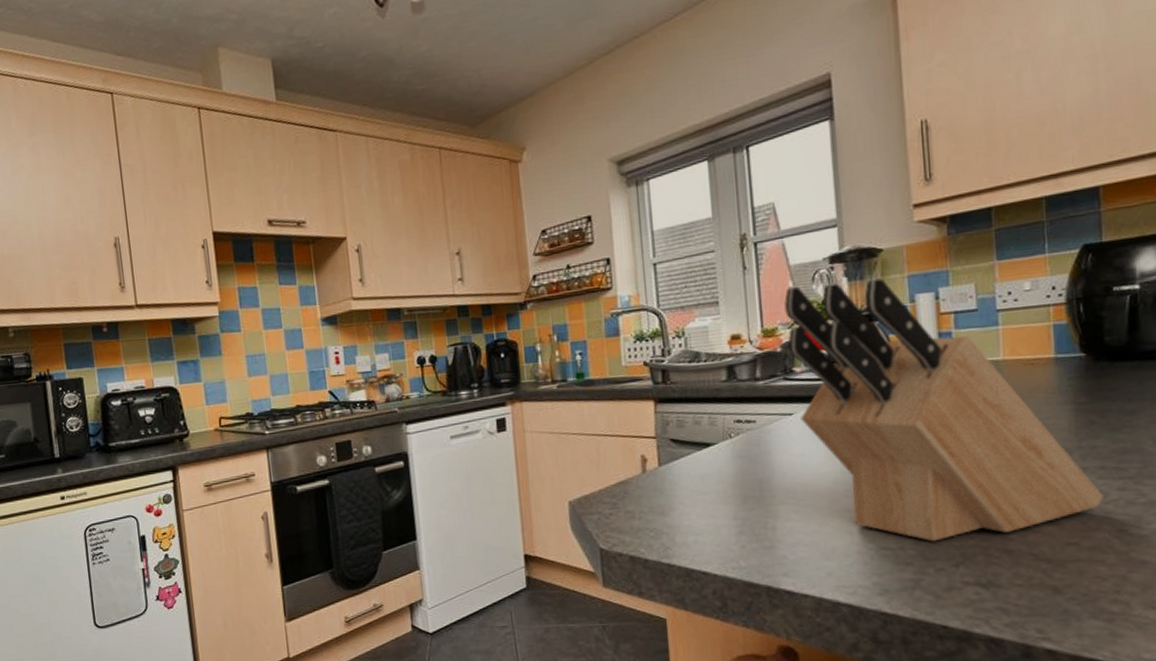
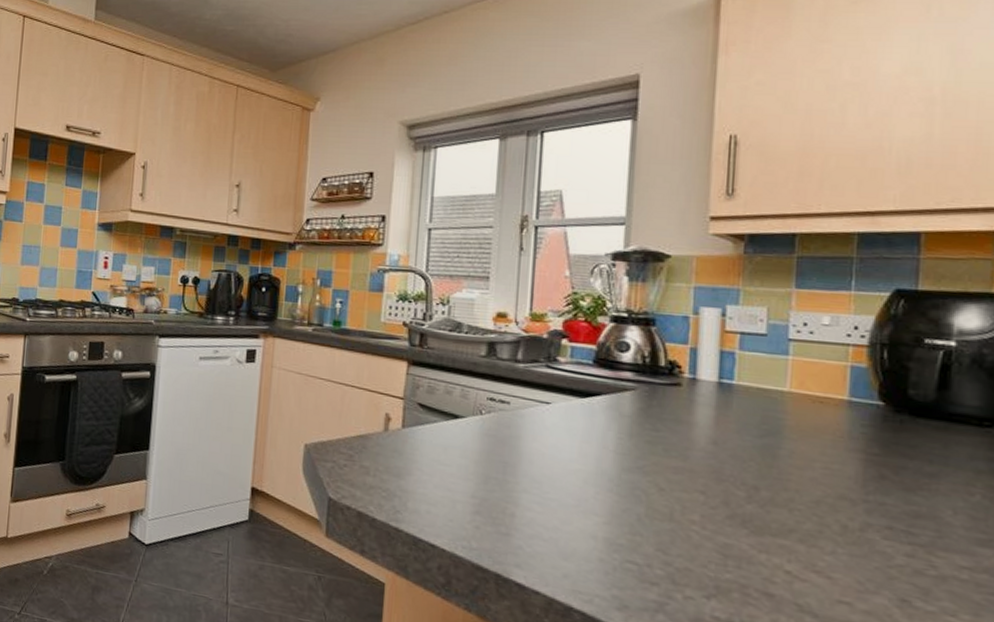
knife block: present [783,278,1103,542] -> none [555,277,887,575]

